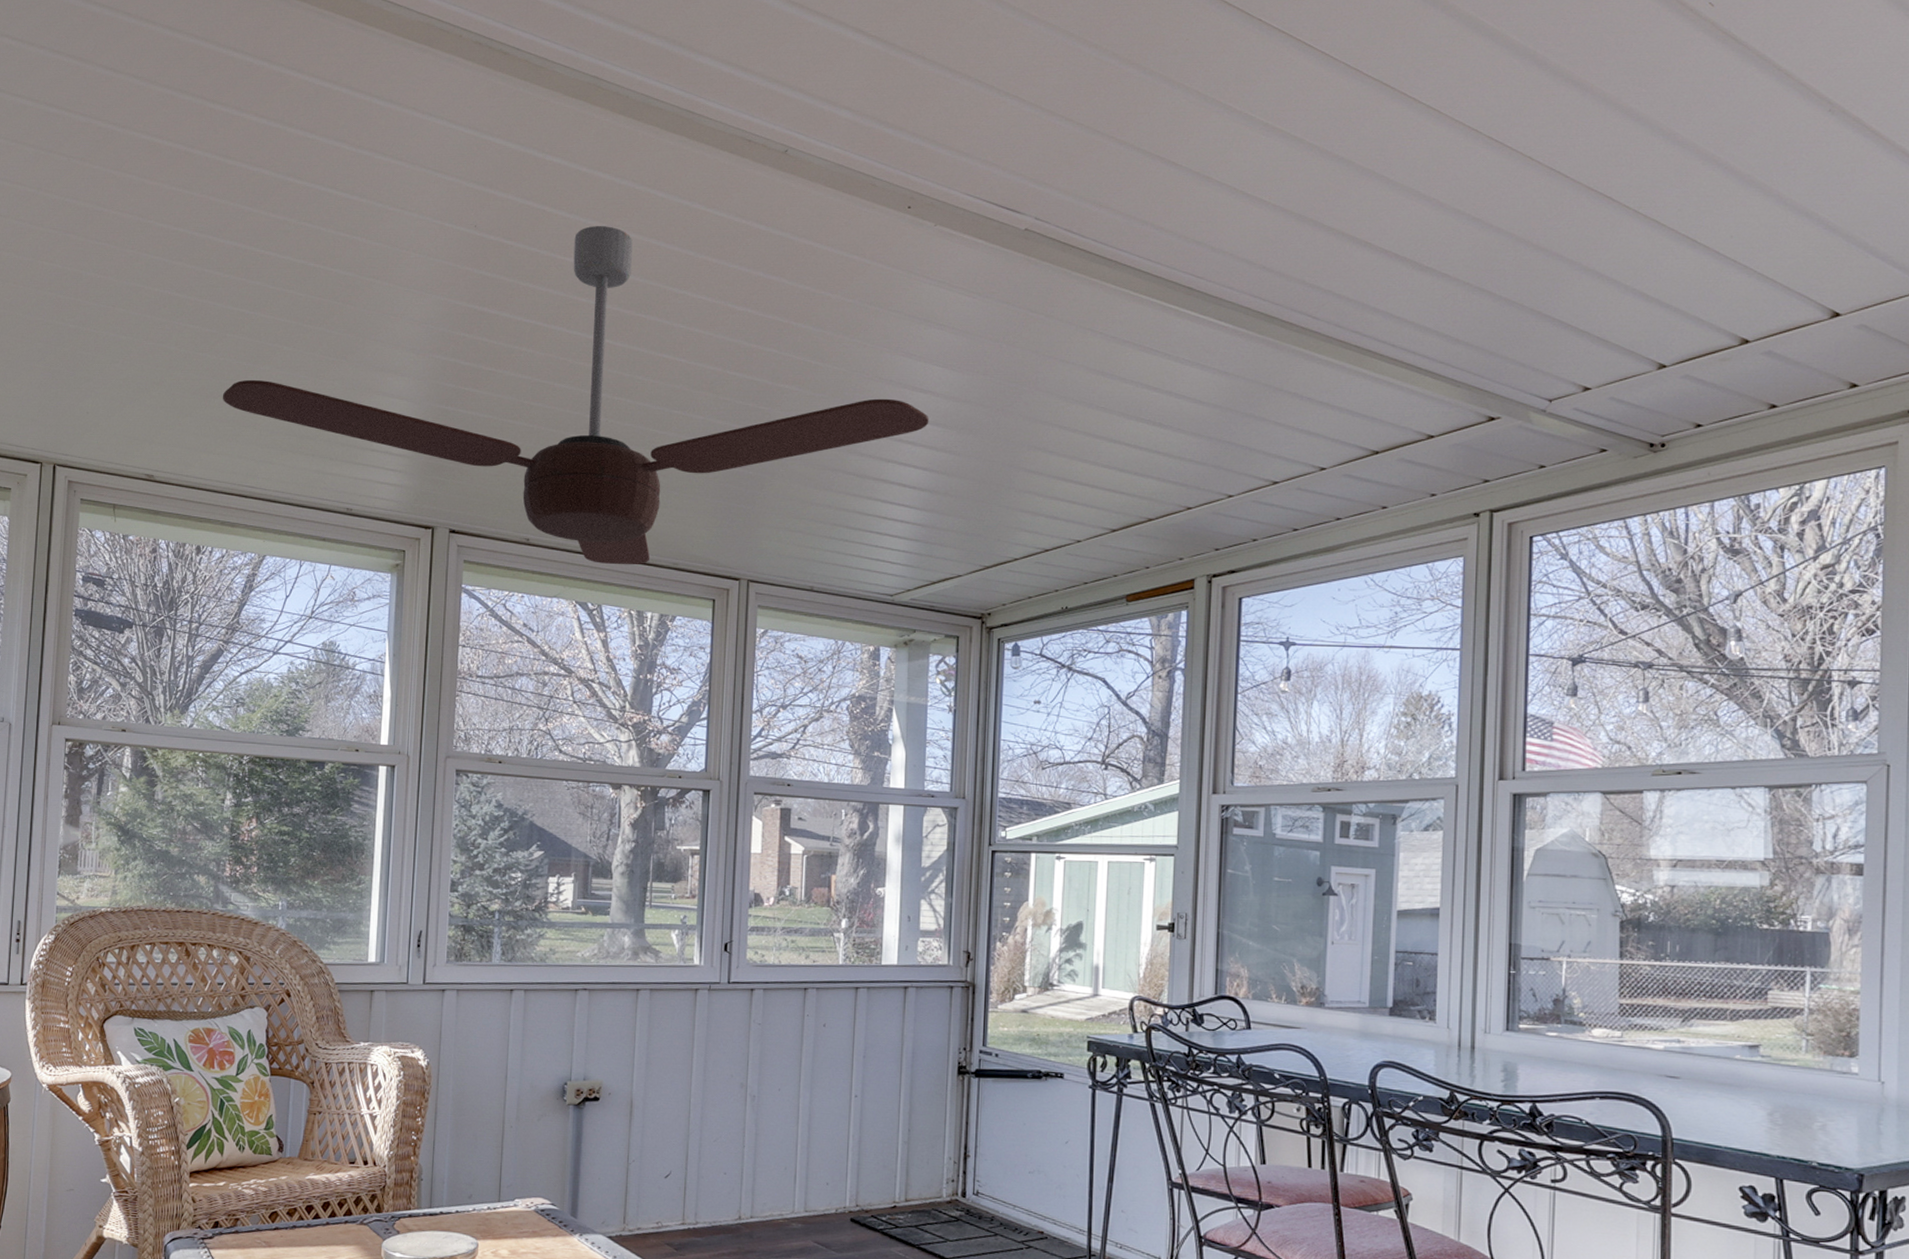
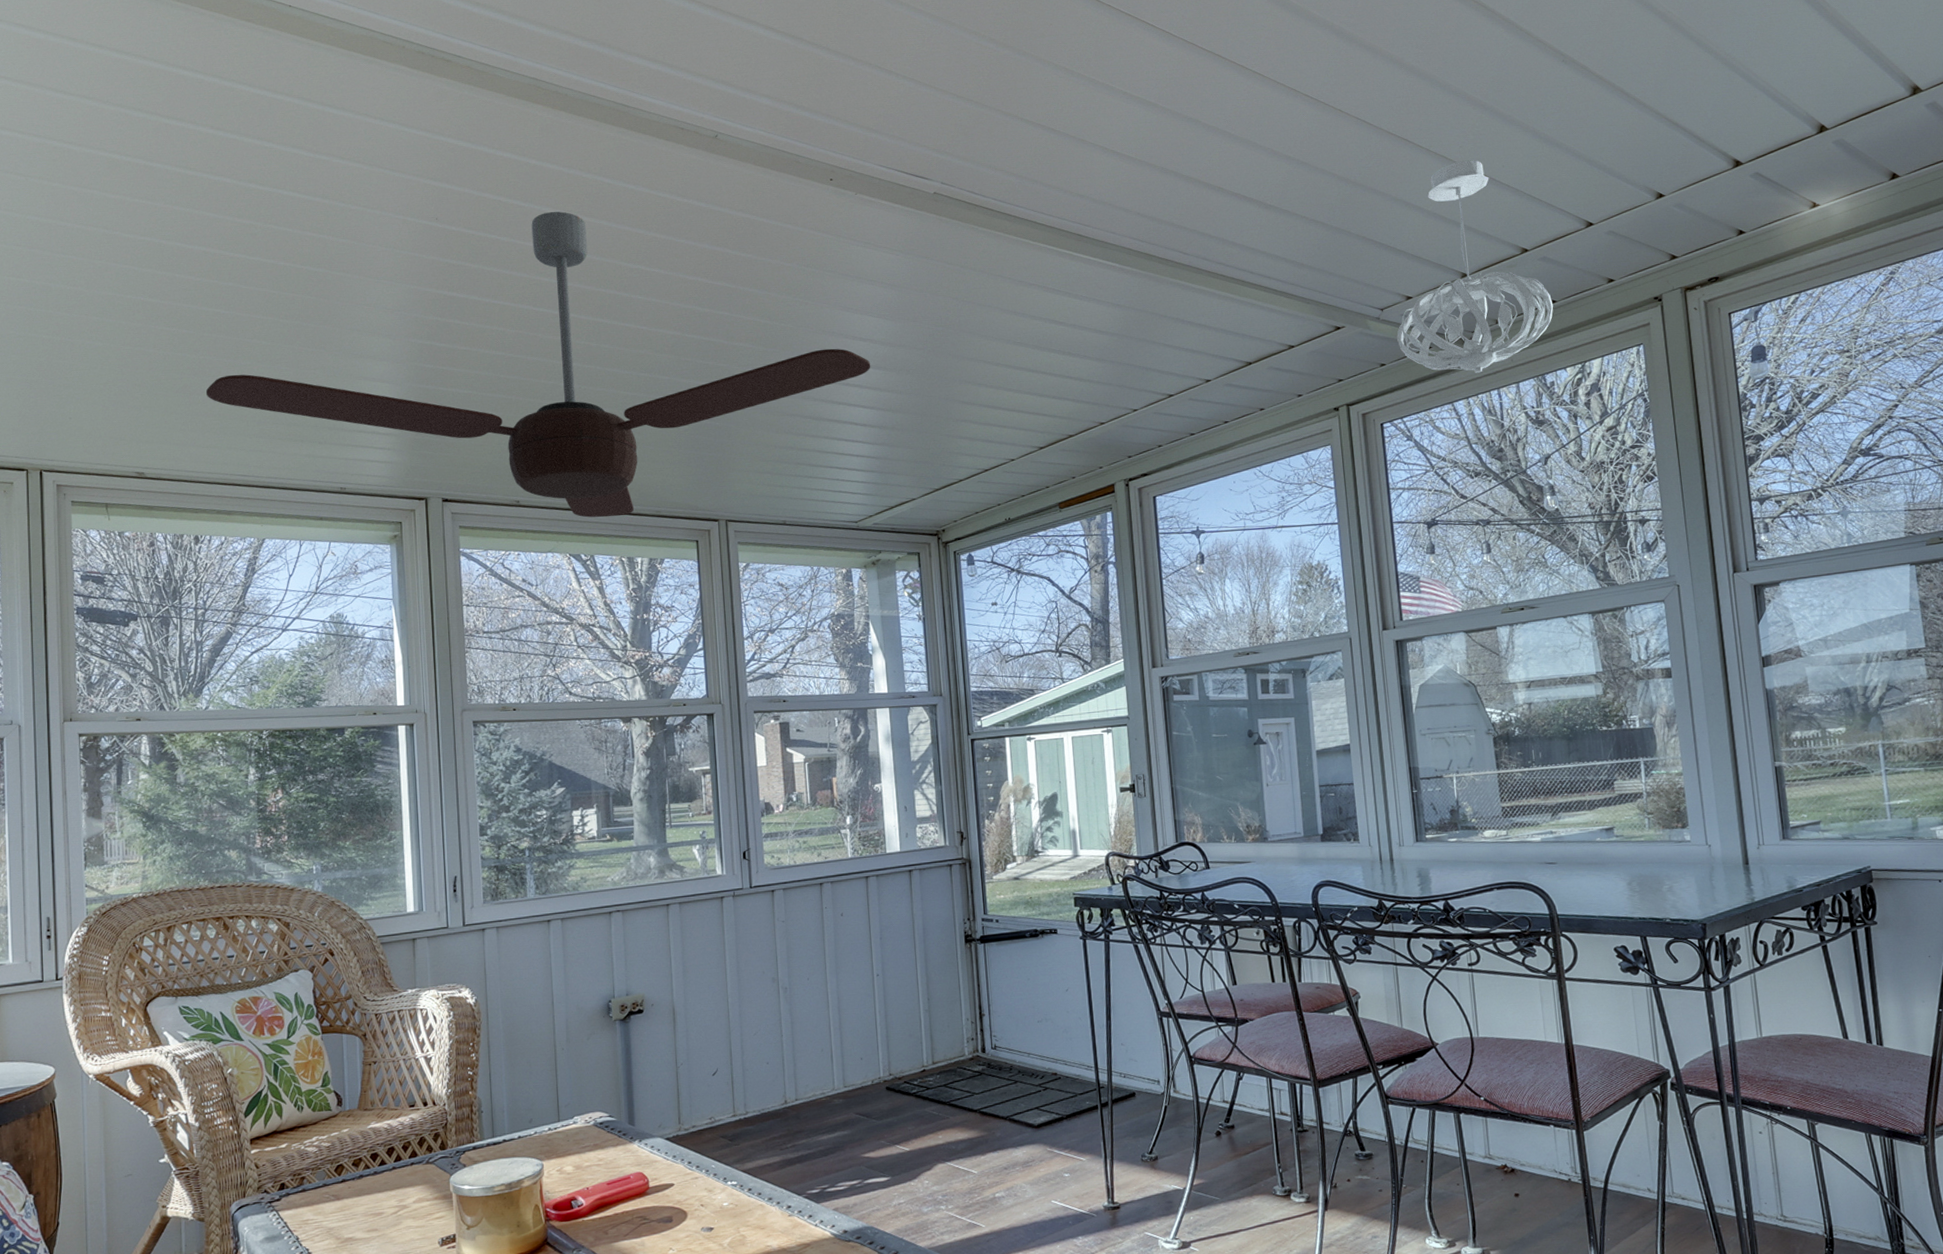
pendant light: none [1564,227,1773,486] -> present [1397,160,1554,373]

